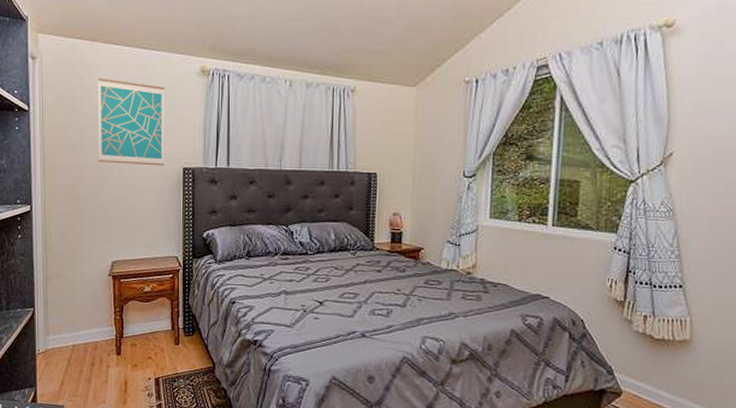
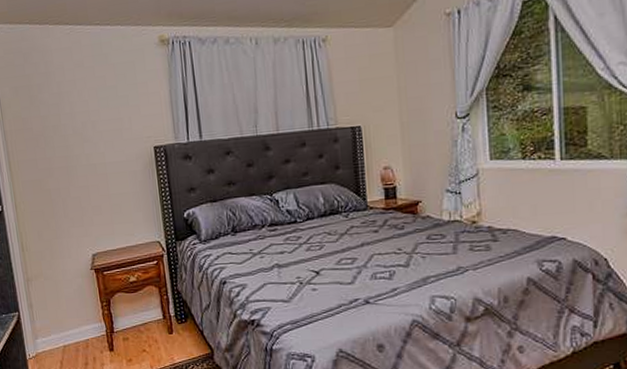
wall art: present [97,78,165,166] -> none [52,62,134,152]

